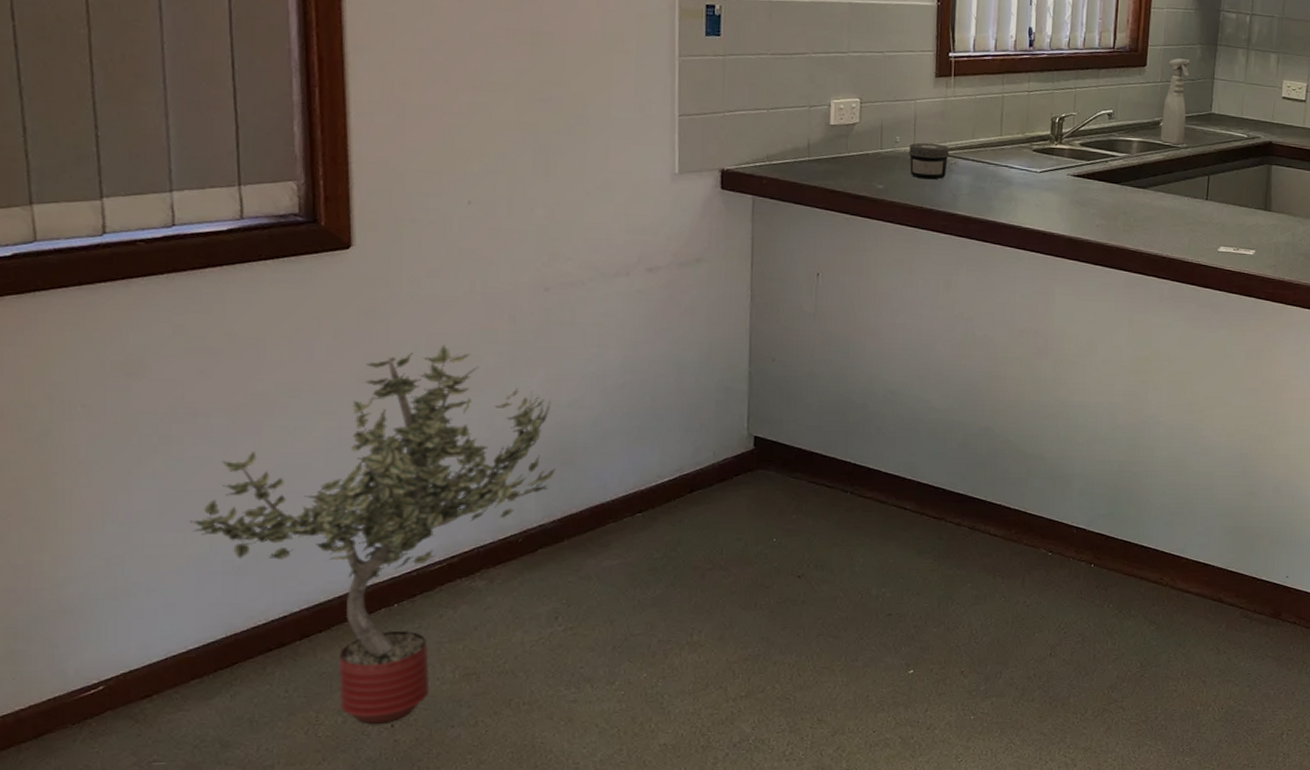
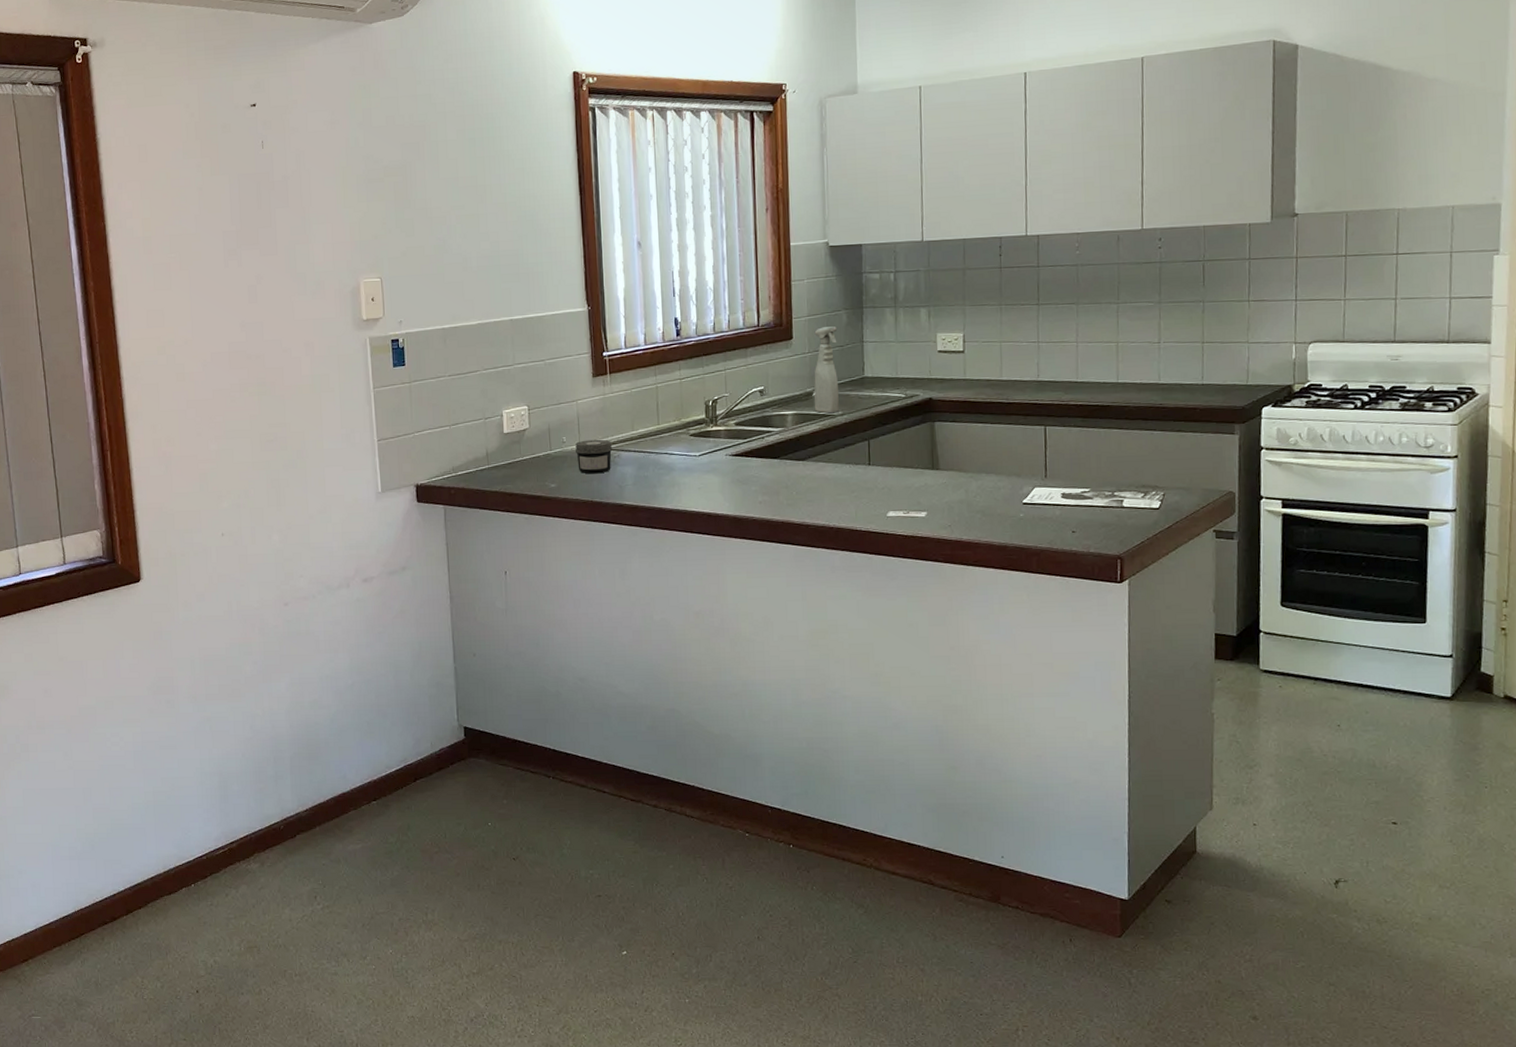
potted tree: present [190,345,556,725] -> none [45,658,305,990]

